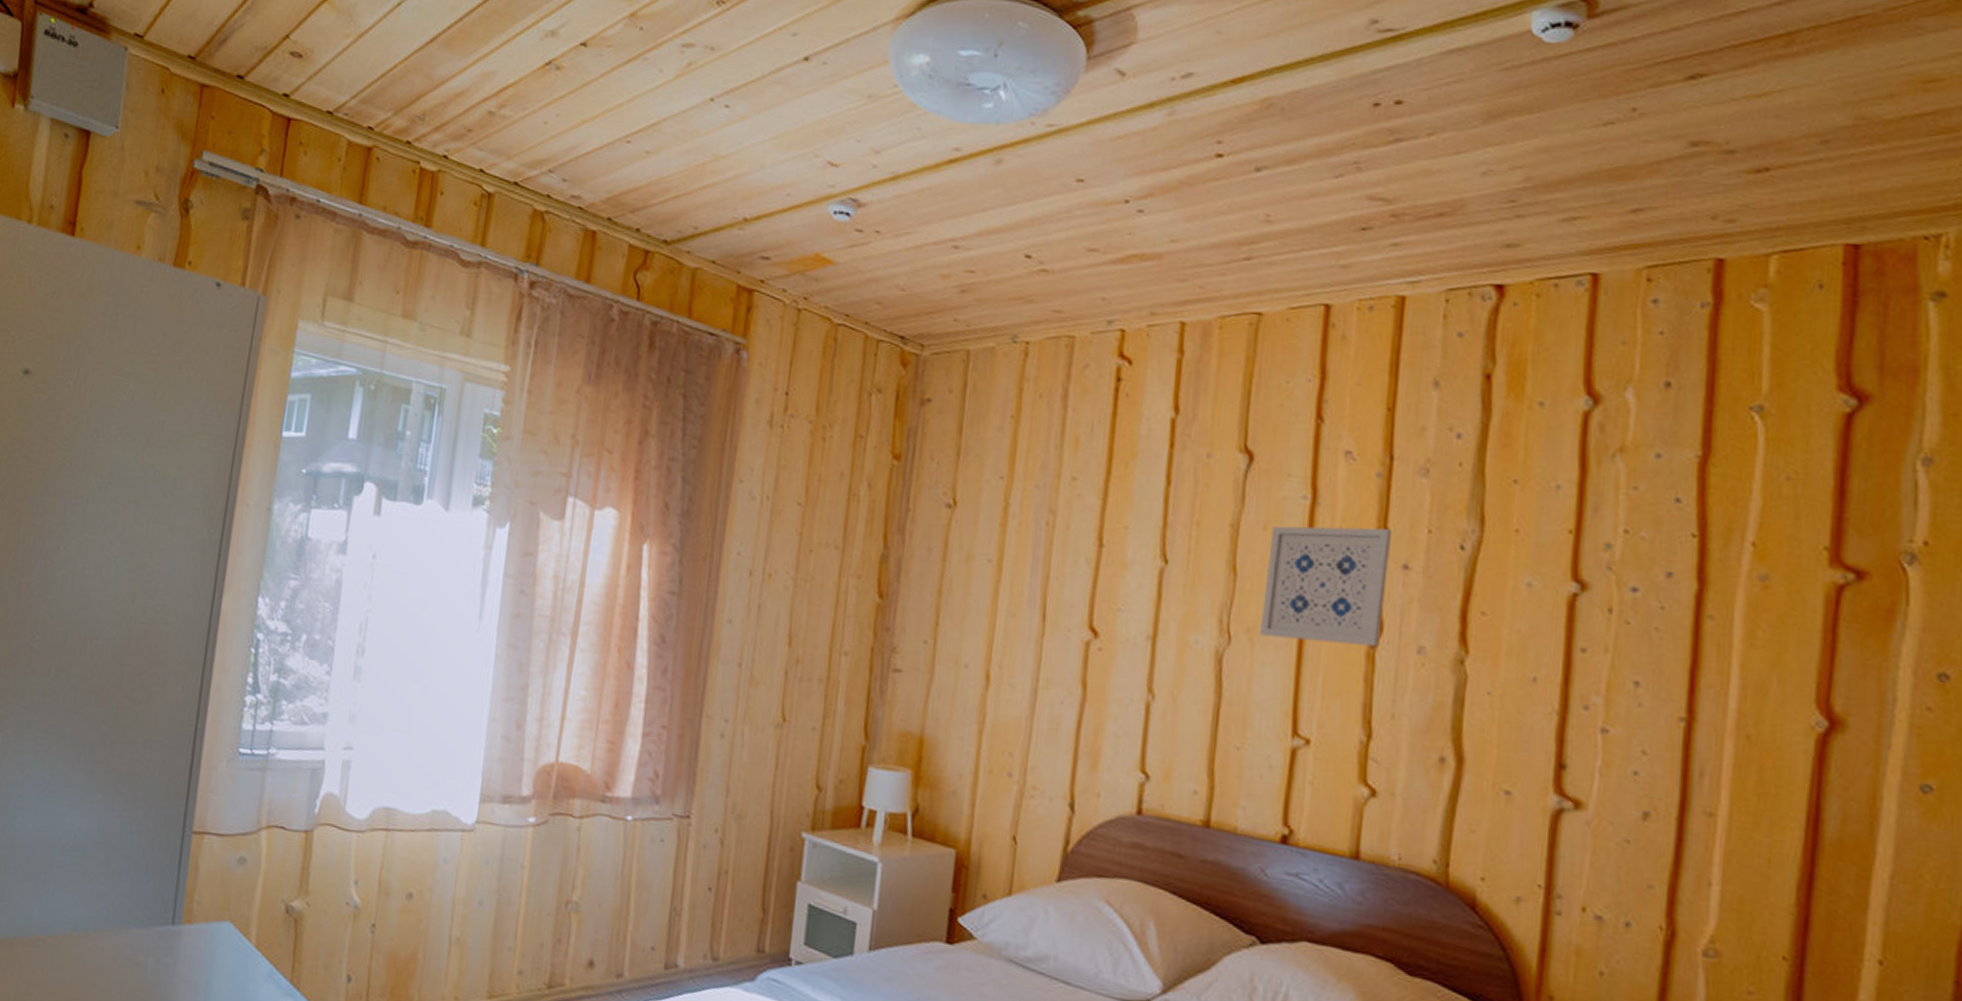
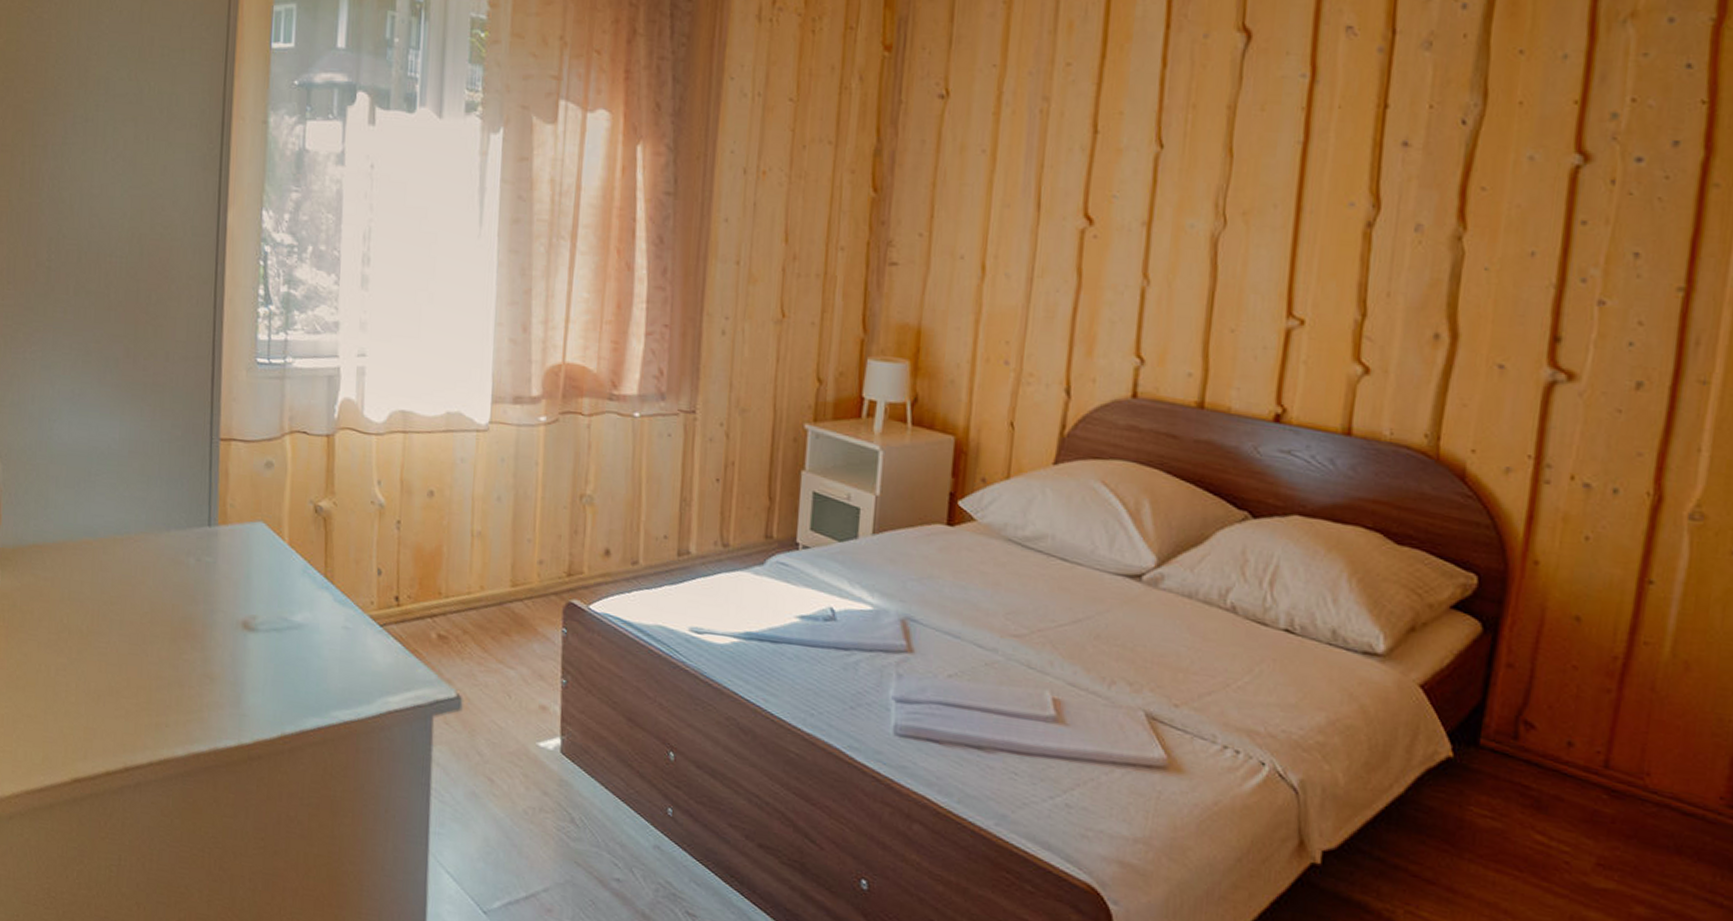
wall art: present [1260,525,1393,647] -> none [1256,105,1393,226]

